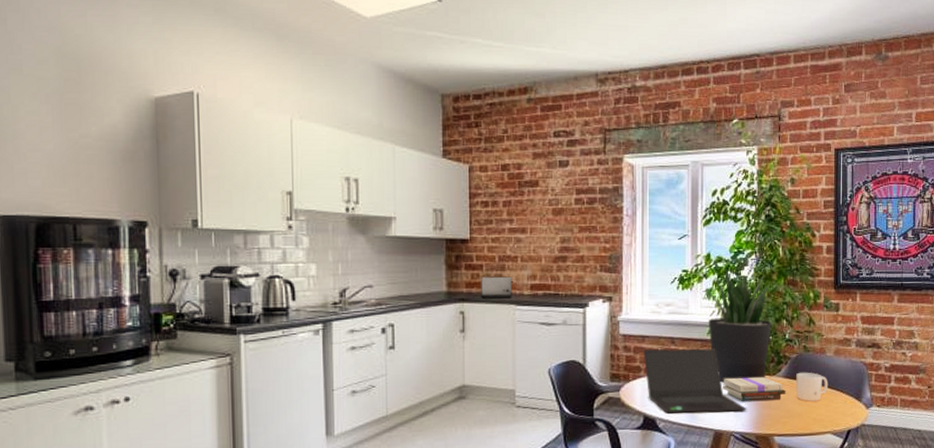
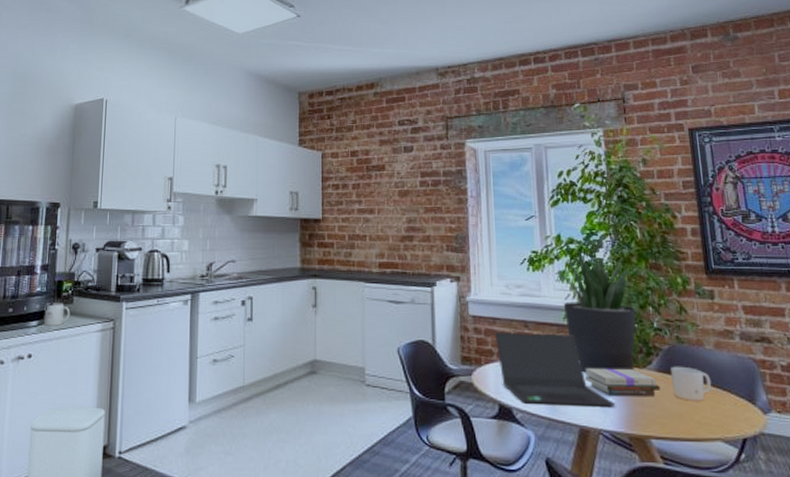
mug: none [140,338,175,366] -> present [43,303,71,327]
toaster: present [480,275,514,299] -> none [331,253,363,276]

